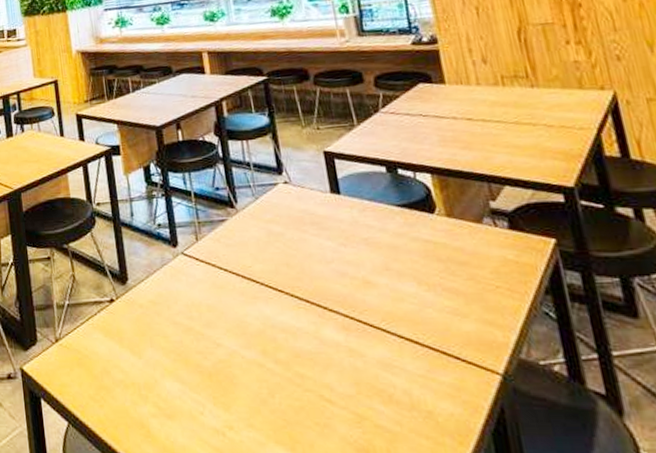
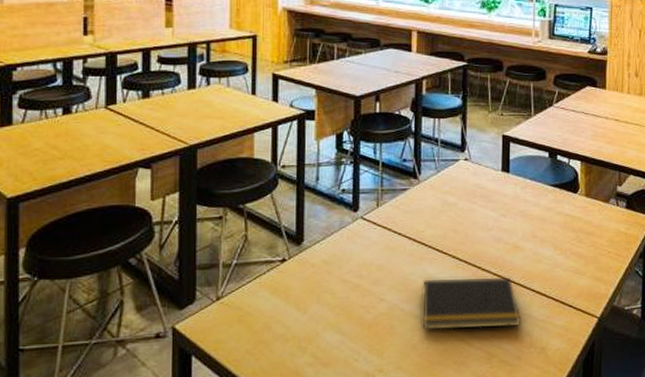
notepad: none [260,318,393,382] -> present [421,276,522,331]

